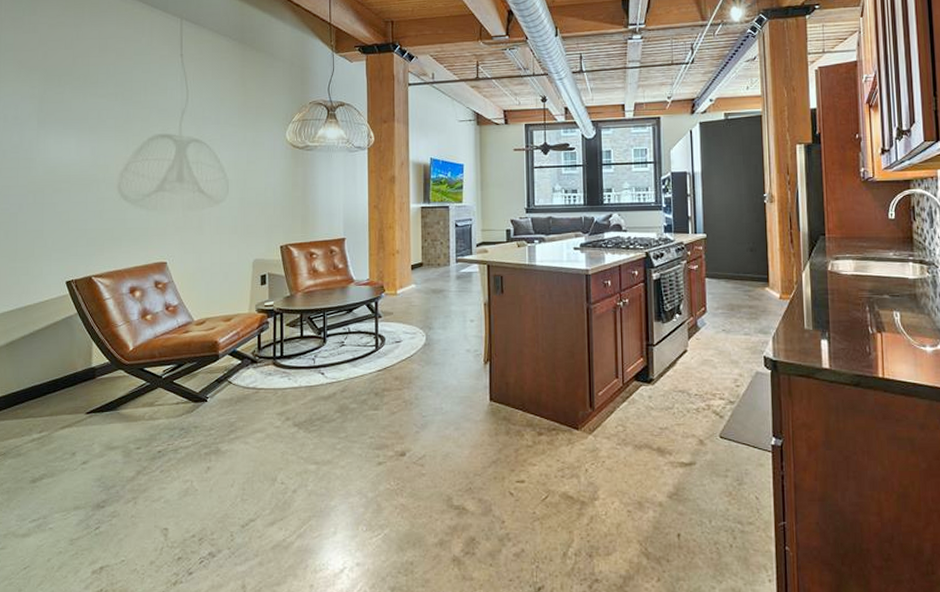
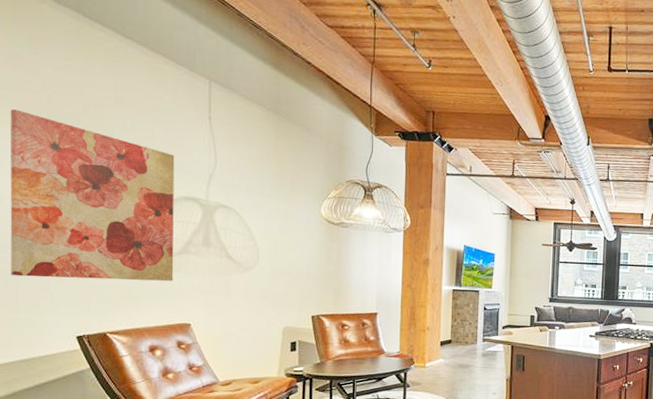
wall art: none [11,68,151,226] -> present [10,109,175,282]

